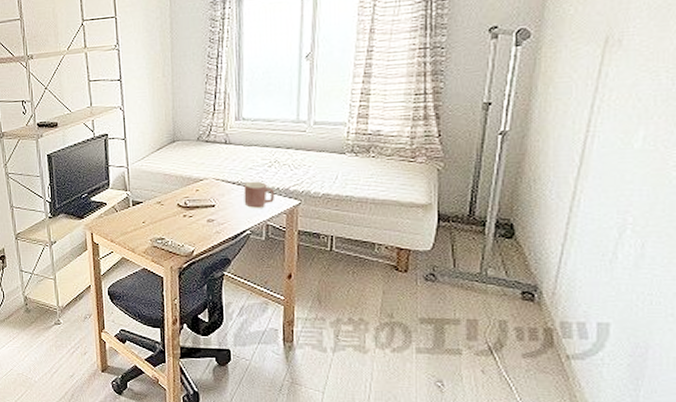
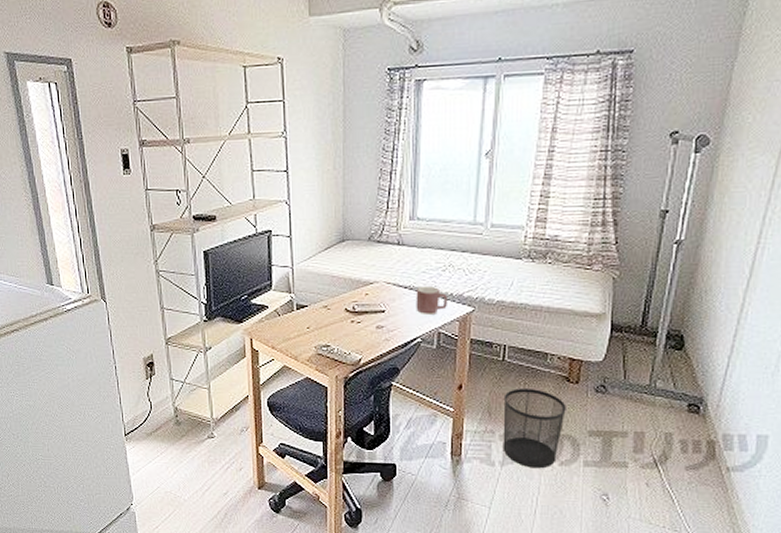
waste bin: none [332,277,396,355] -> present [503,388,566,469]

